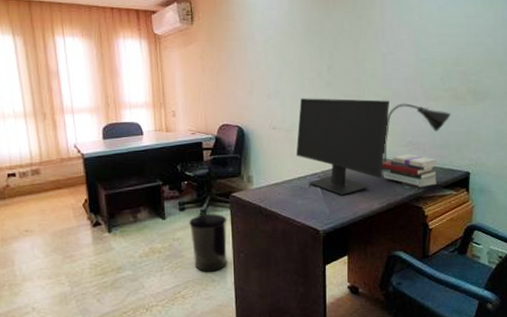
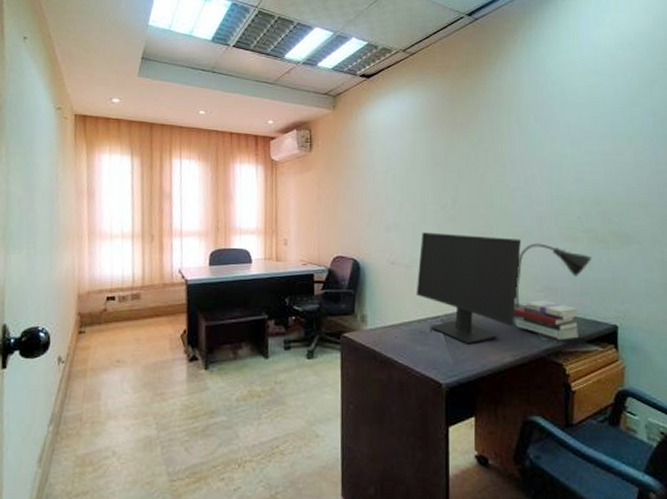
waste bin: present [189,214,227,272] -> none [294,355,337,425]

